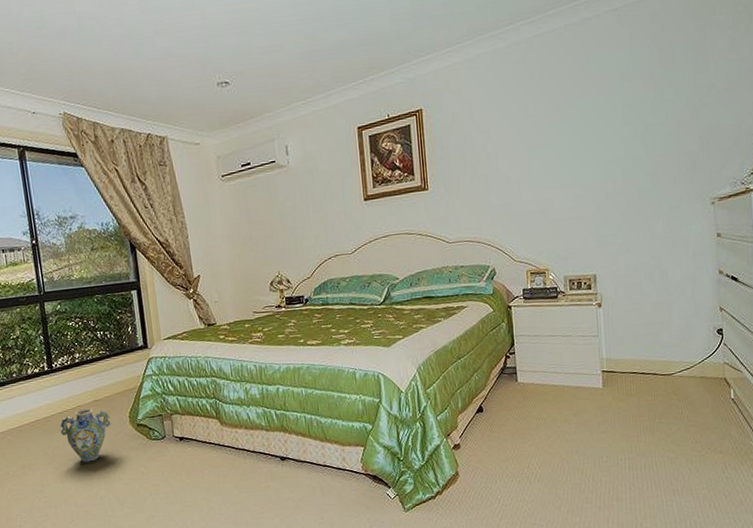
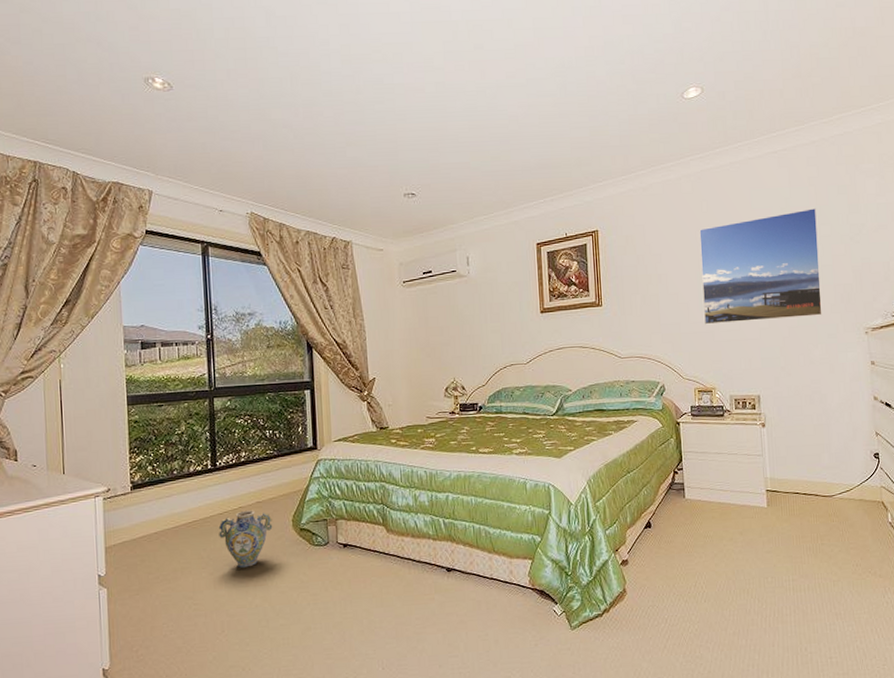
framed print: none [531,69,665,204] -> present [699,207,822,325]

